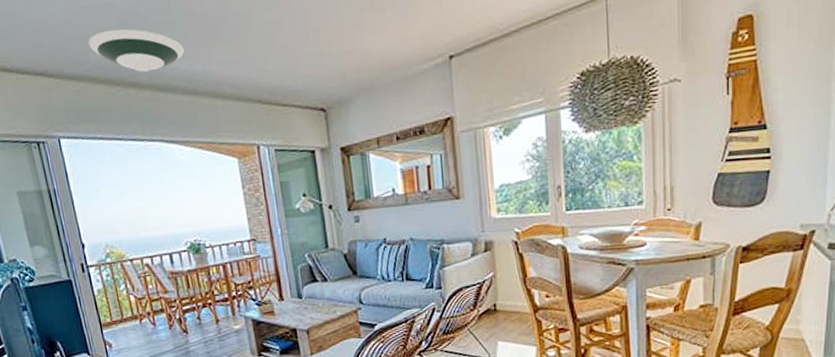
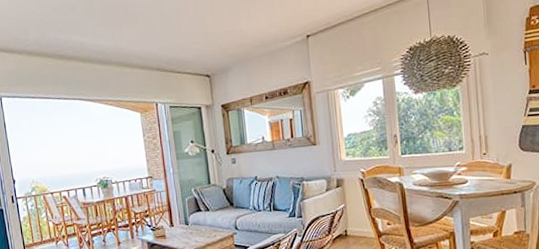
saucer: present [88,28,184,72] -> none [28,15,102,48]

